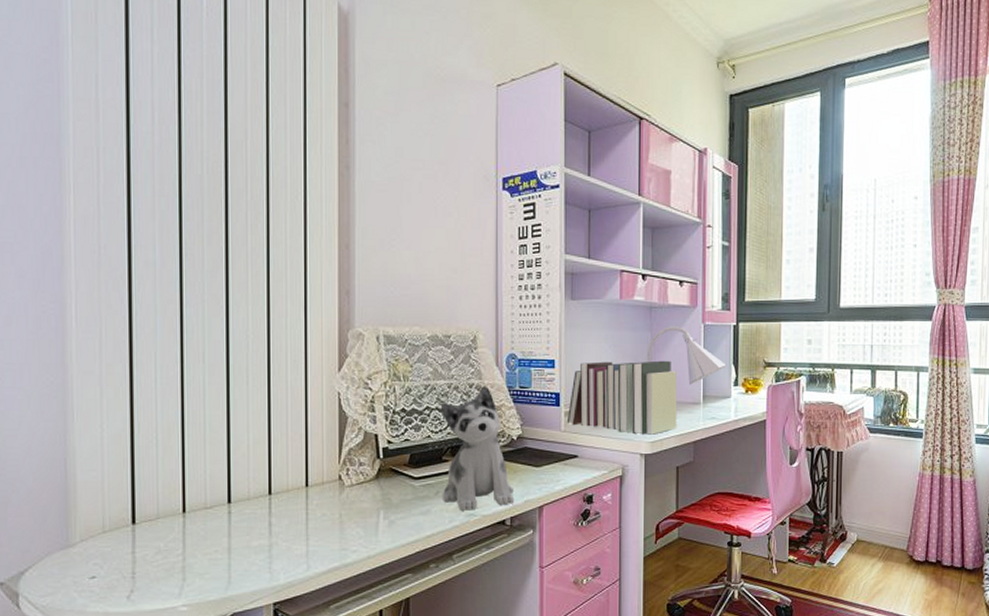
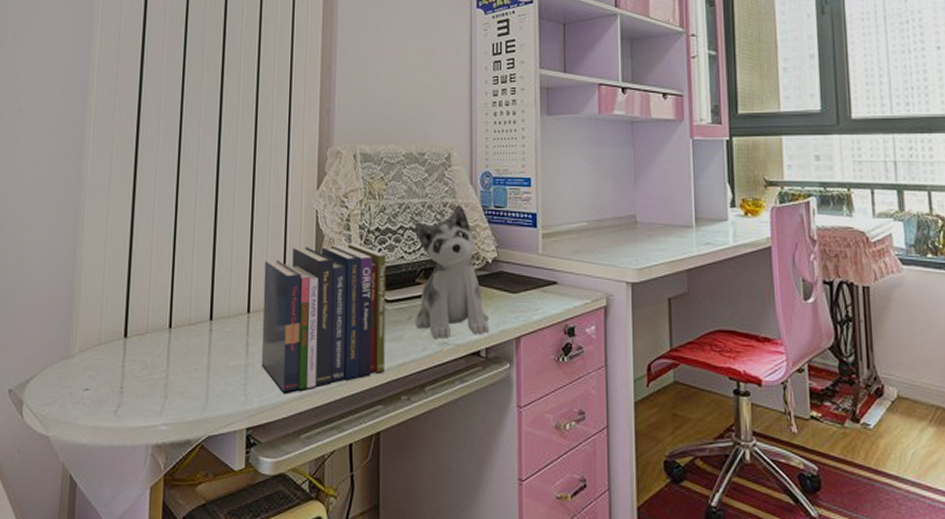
books: none [285,424,413,570] -> present [261,243,386,395]
books: present [566,360,677,435] -> none [544,179,667,261]
table lamp: present [647,326,727,385] -> none [630,142,721,206]

